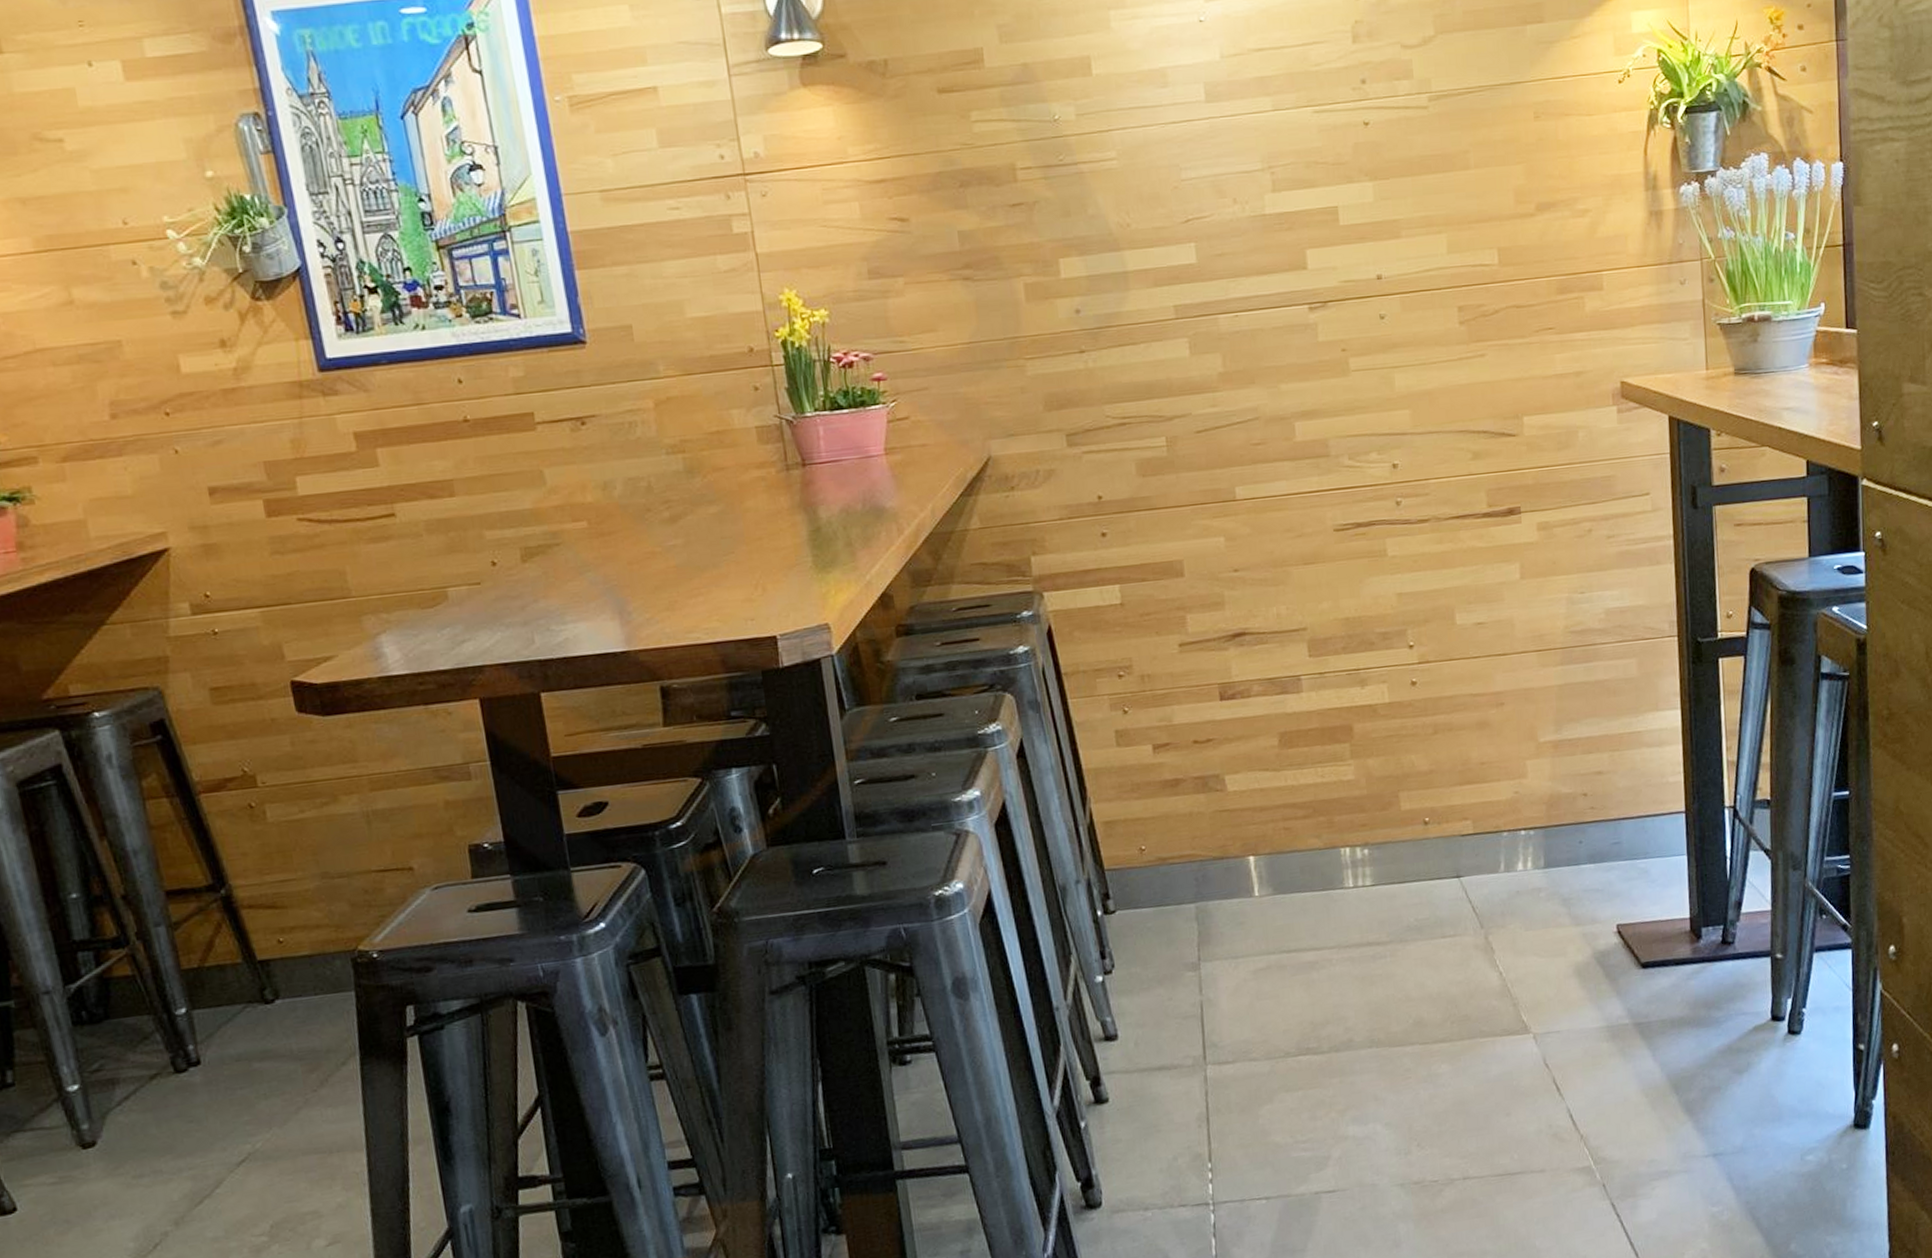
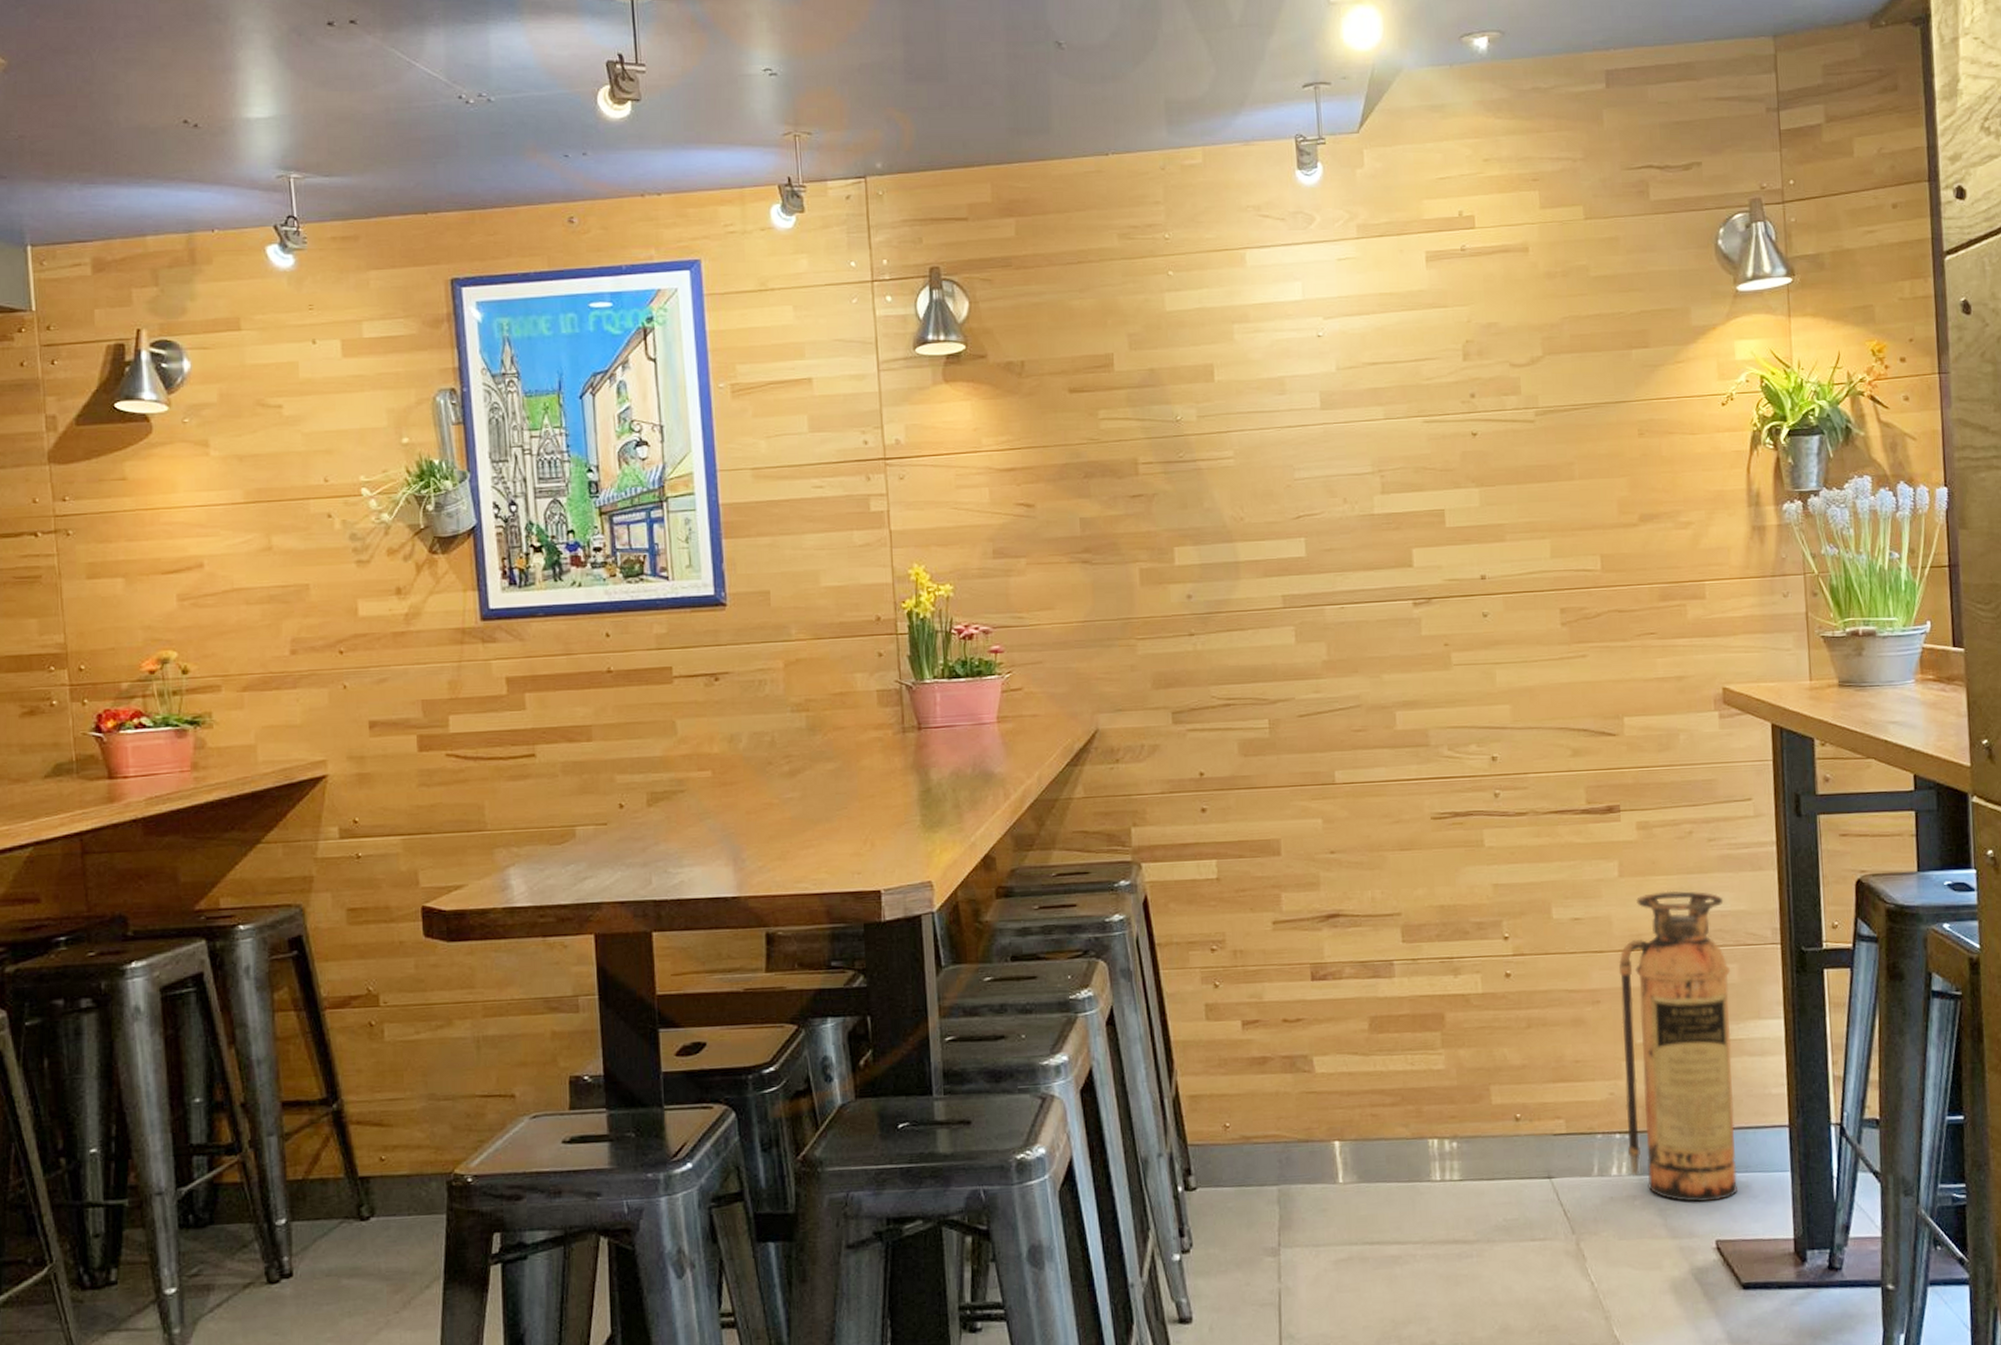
fire extinguisher: none [1521,589,1637,891] -> present [1618,890,1737,1203]

